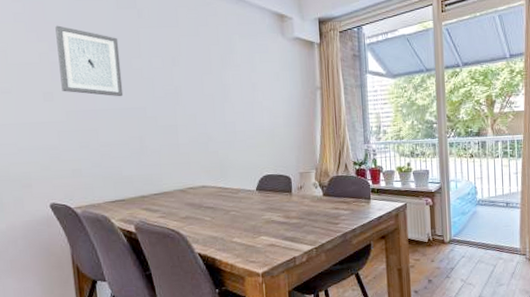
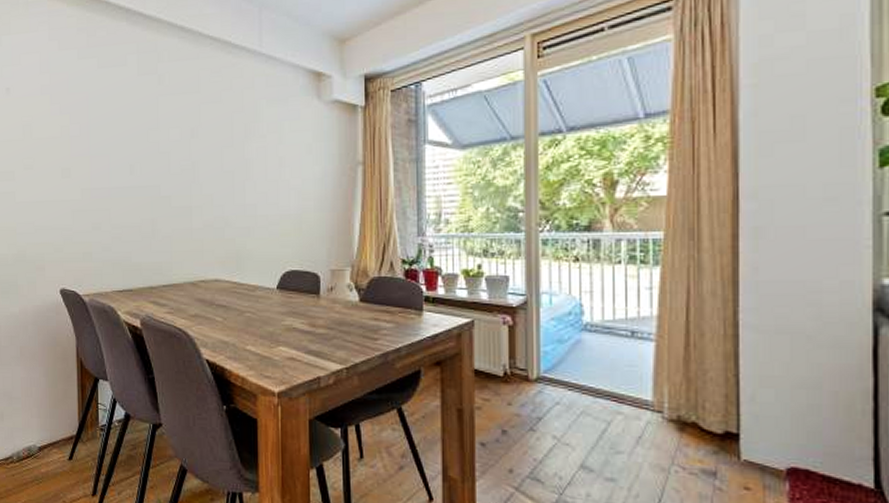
wall art: present [55,25,124,97] -> none [77,96,138,174]

